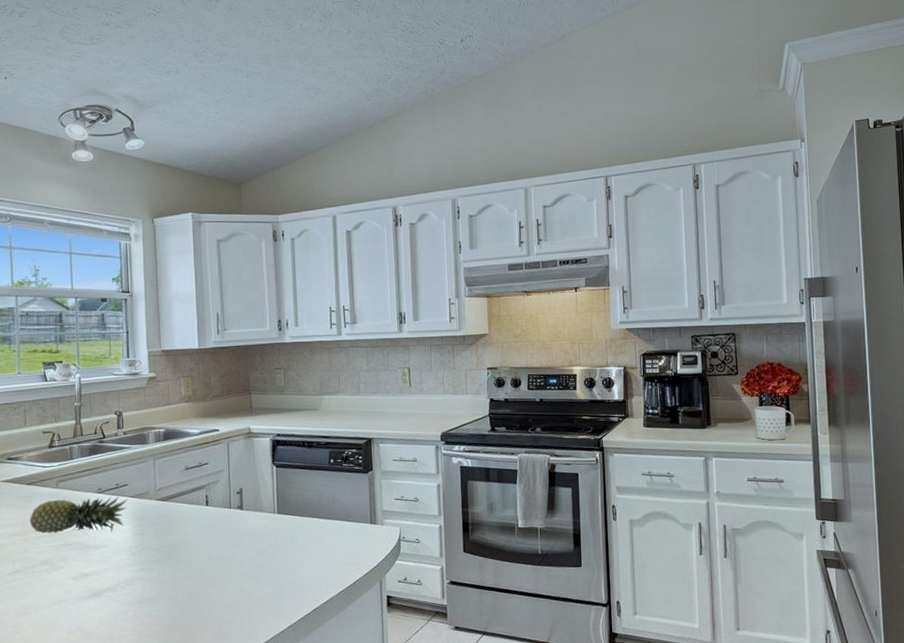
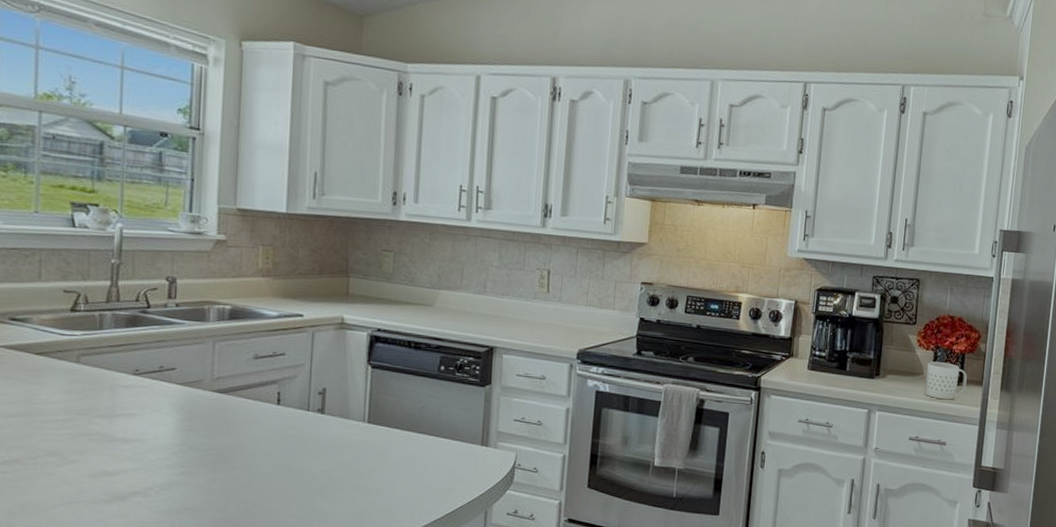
fruit: present [29,496,128,534] -> none [35,377,174,424]

